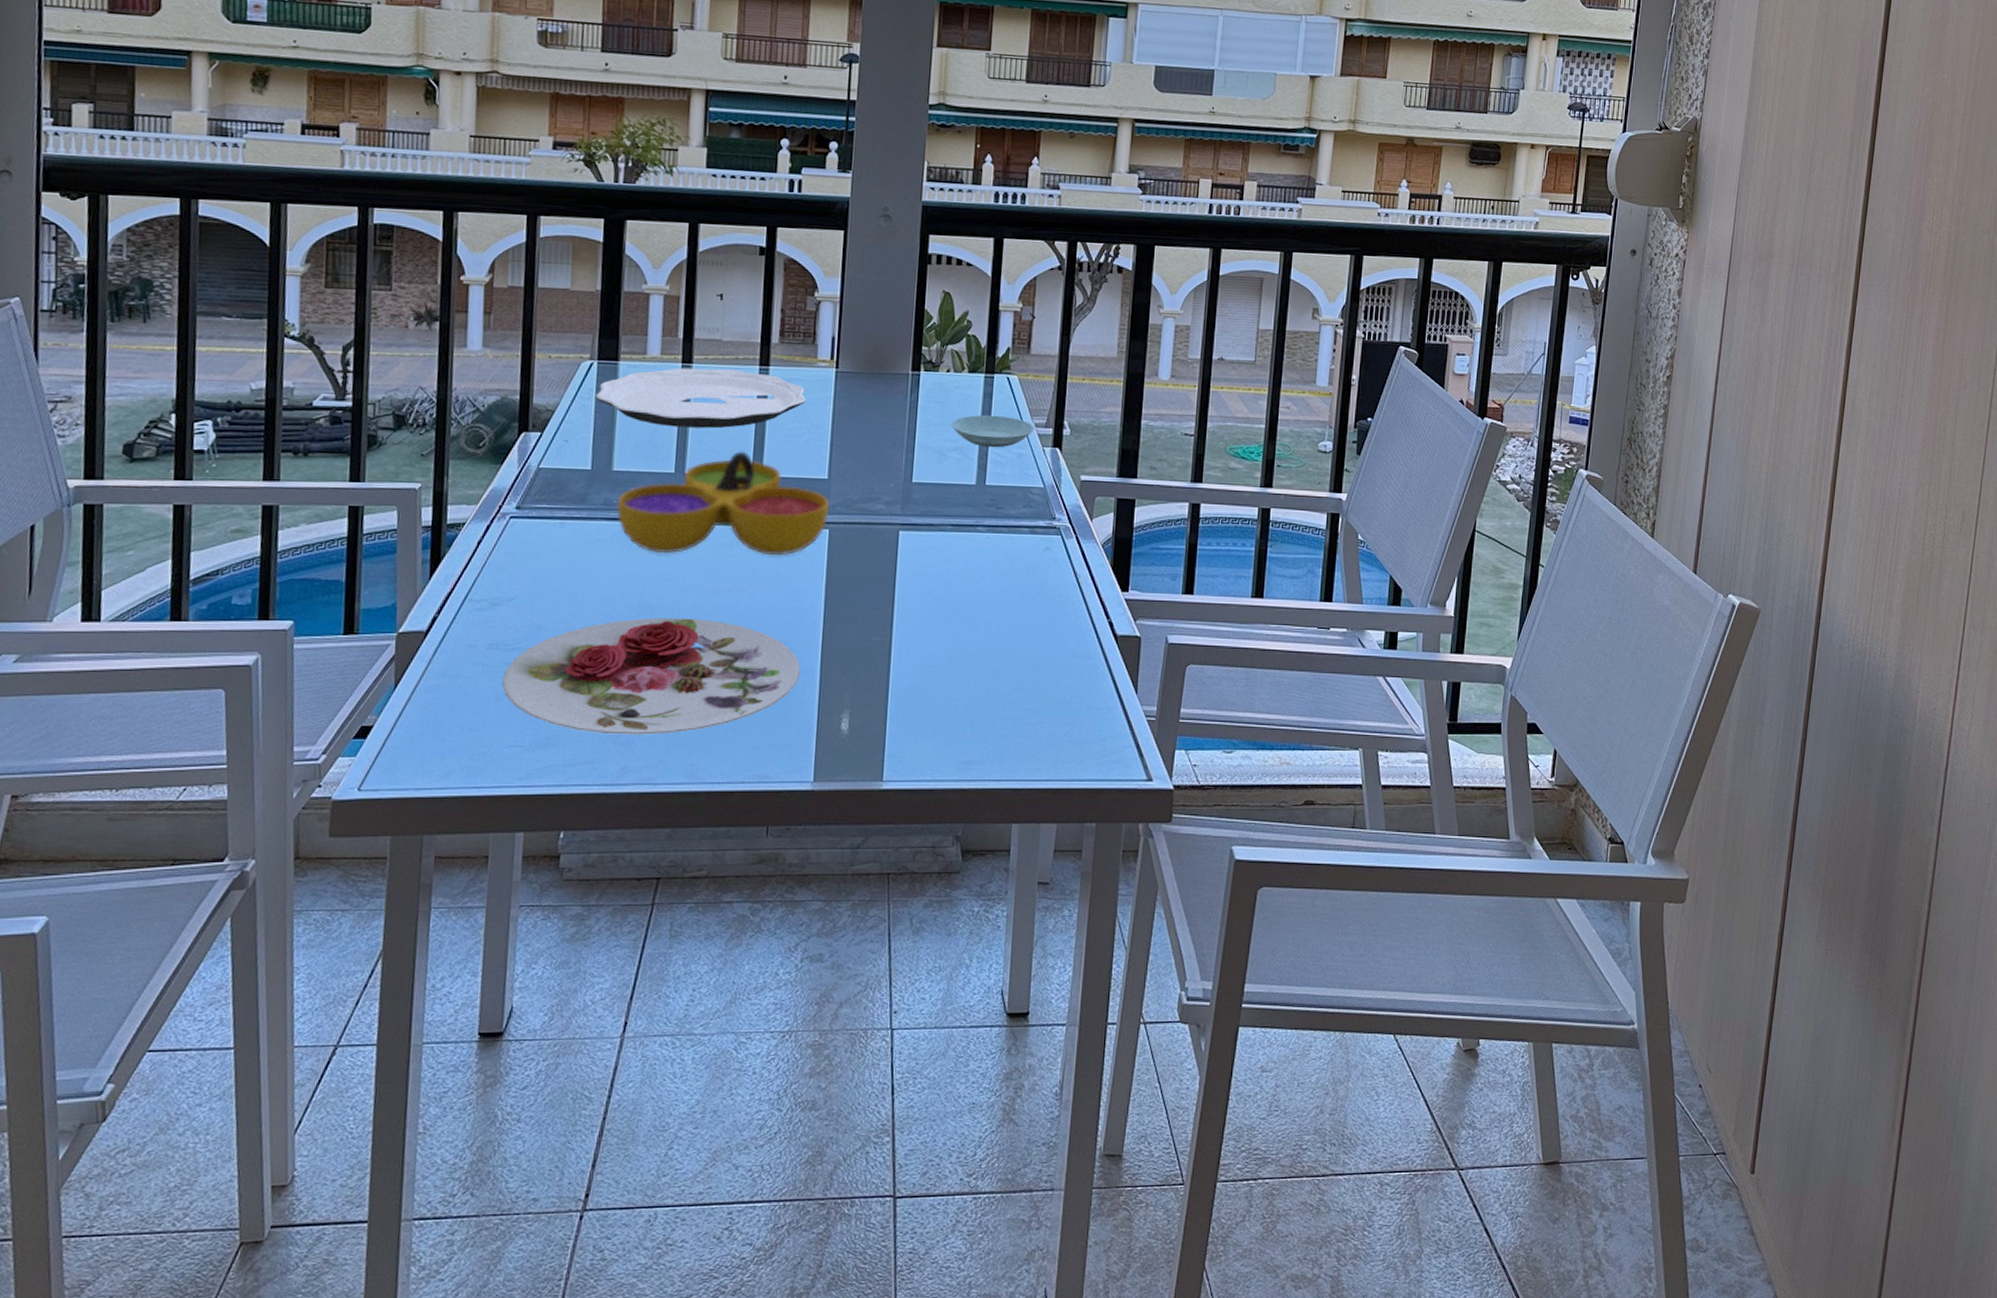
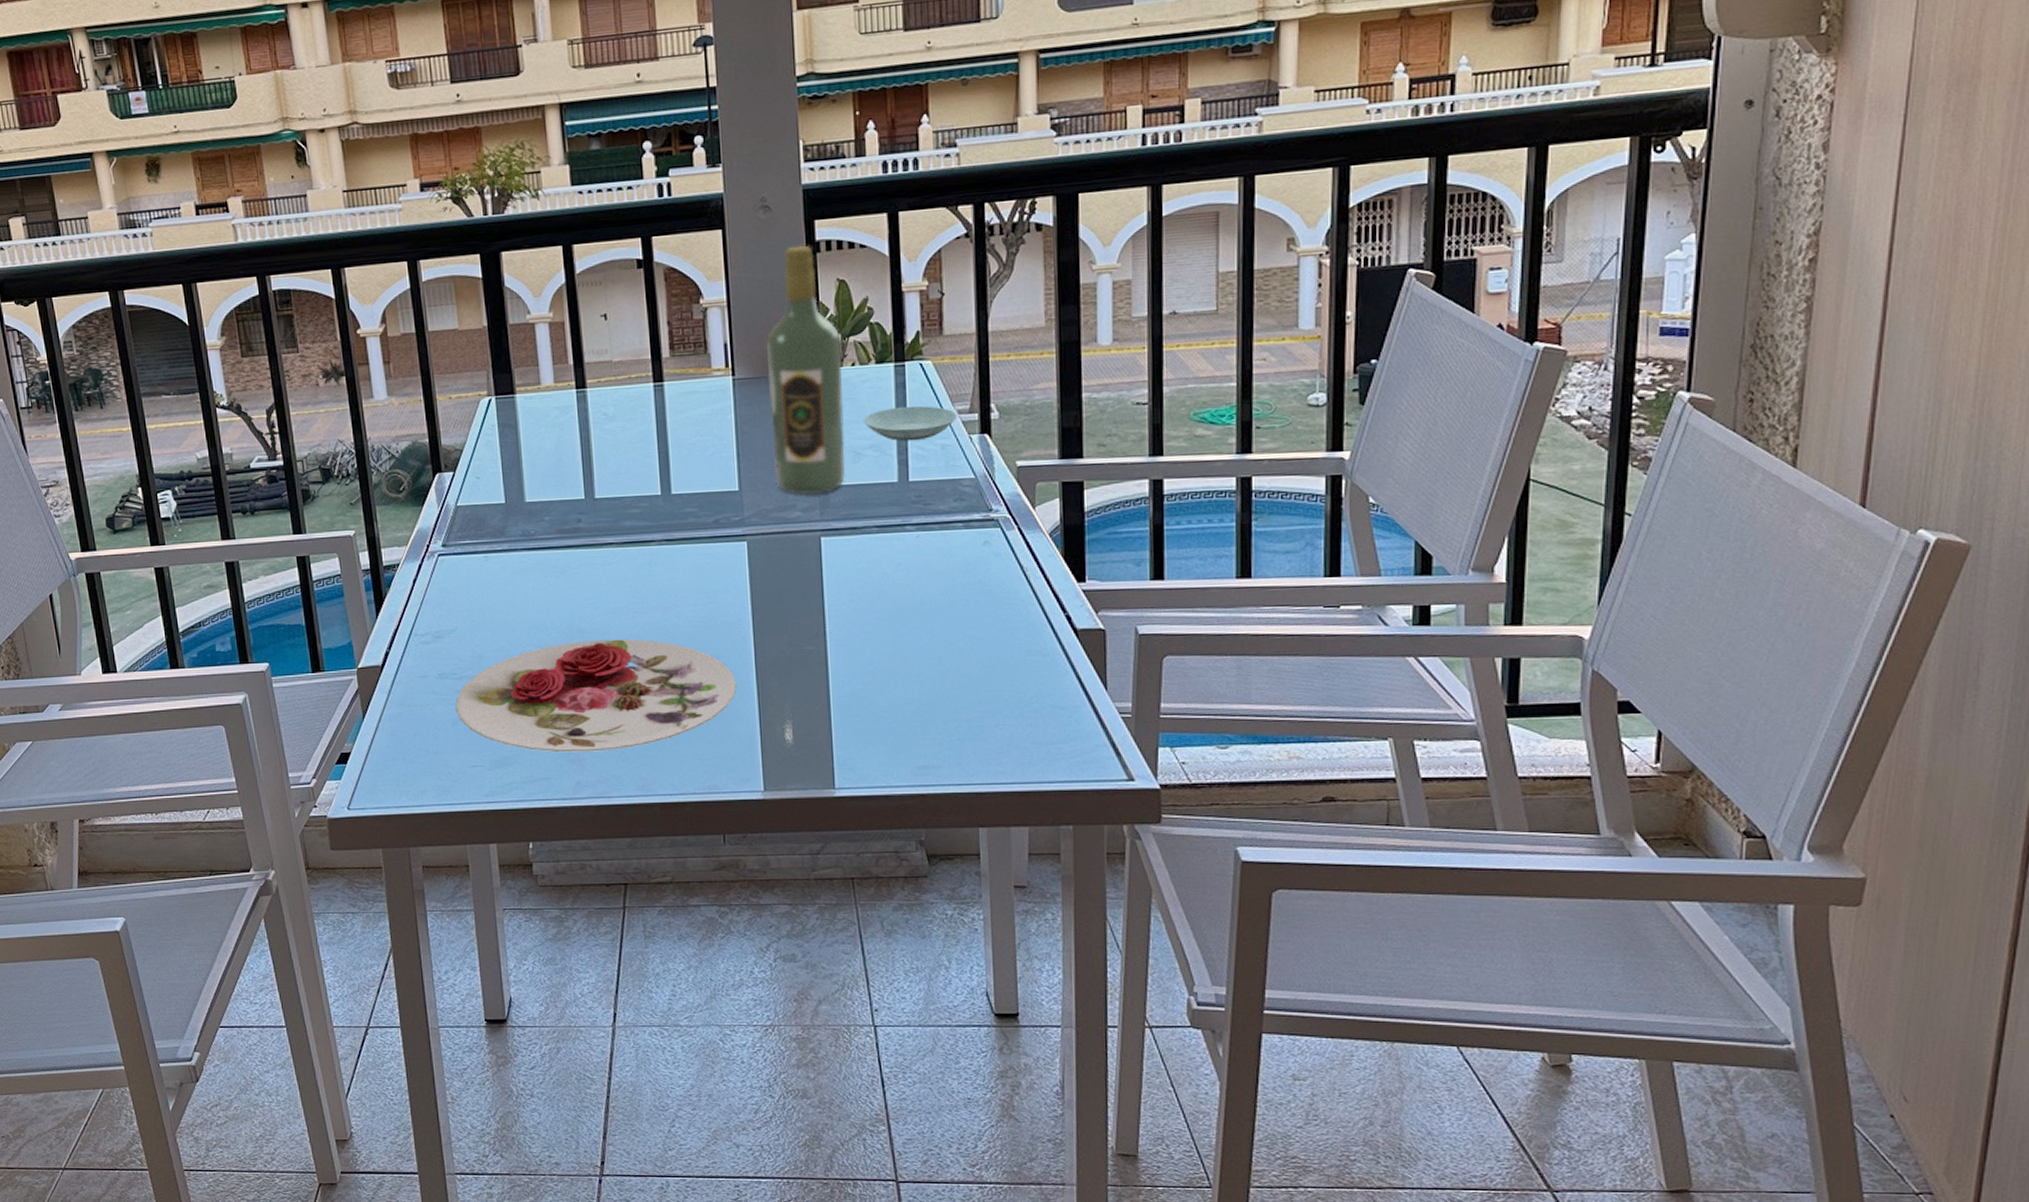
plate: present [595,367,806,429] -> none [498,389,706,454]
decorative bowl: present [617,451,830,556] -> none [534,471,746,578]
wine bottle: none [864,255,940,489] -> present [767,245,845,496]

